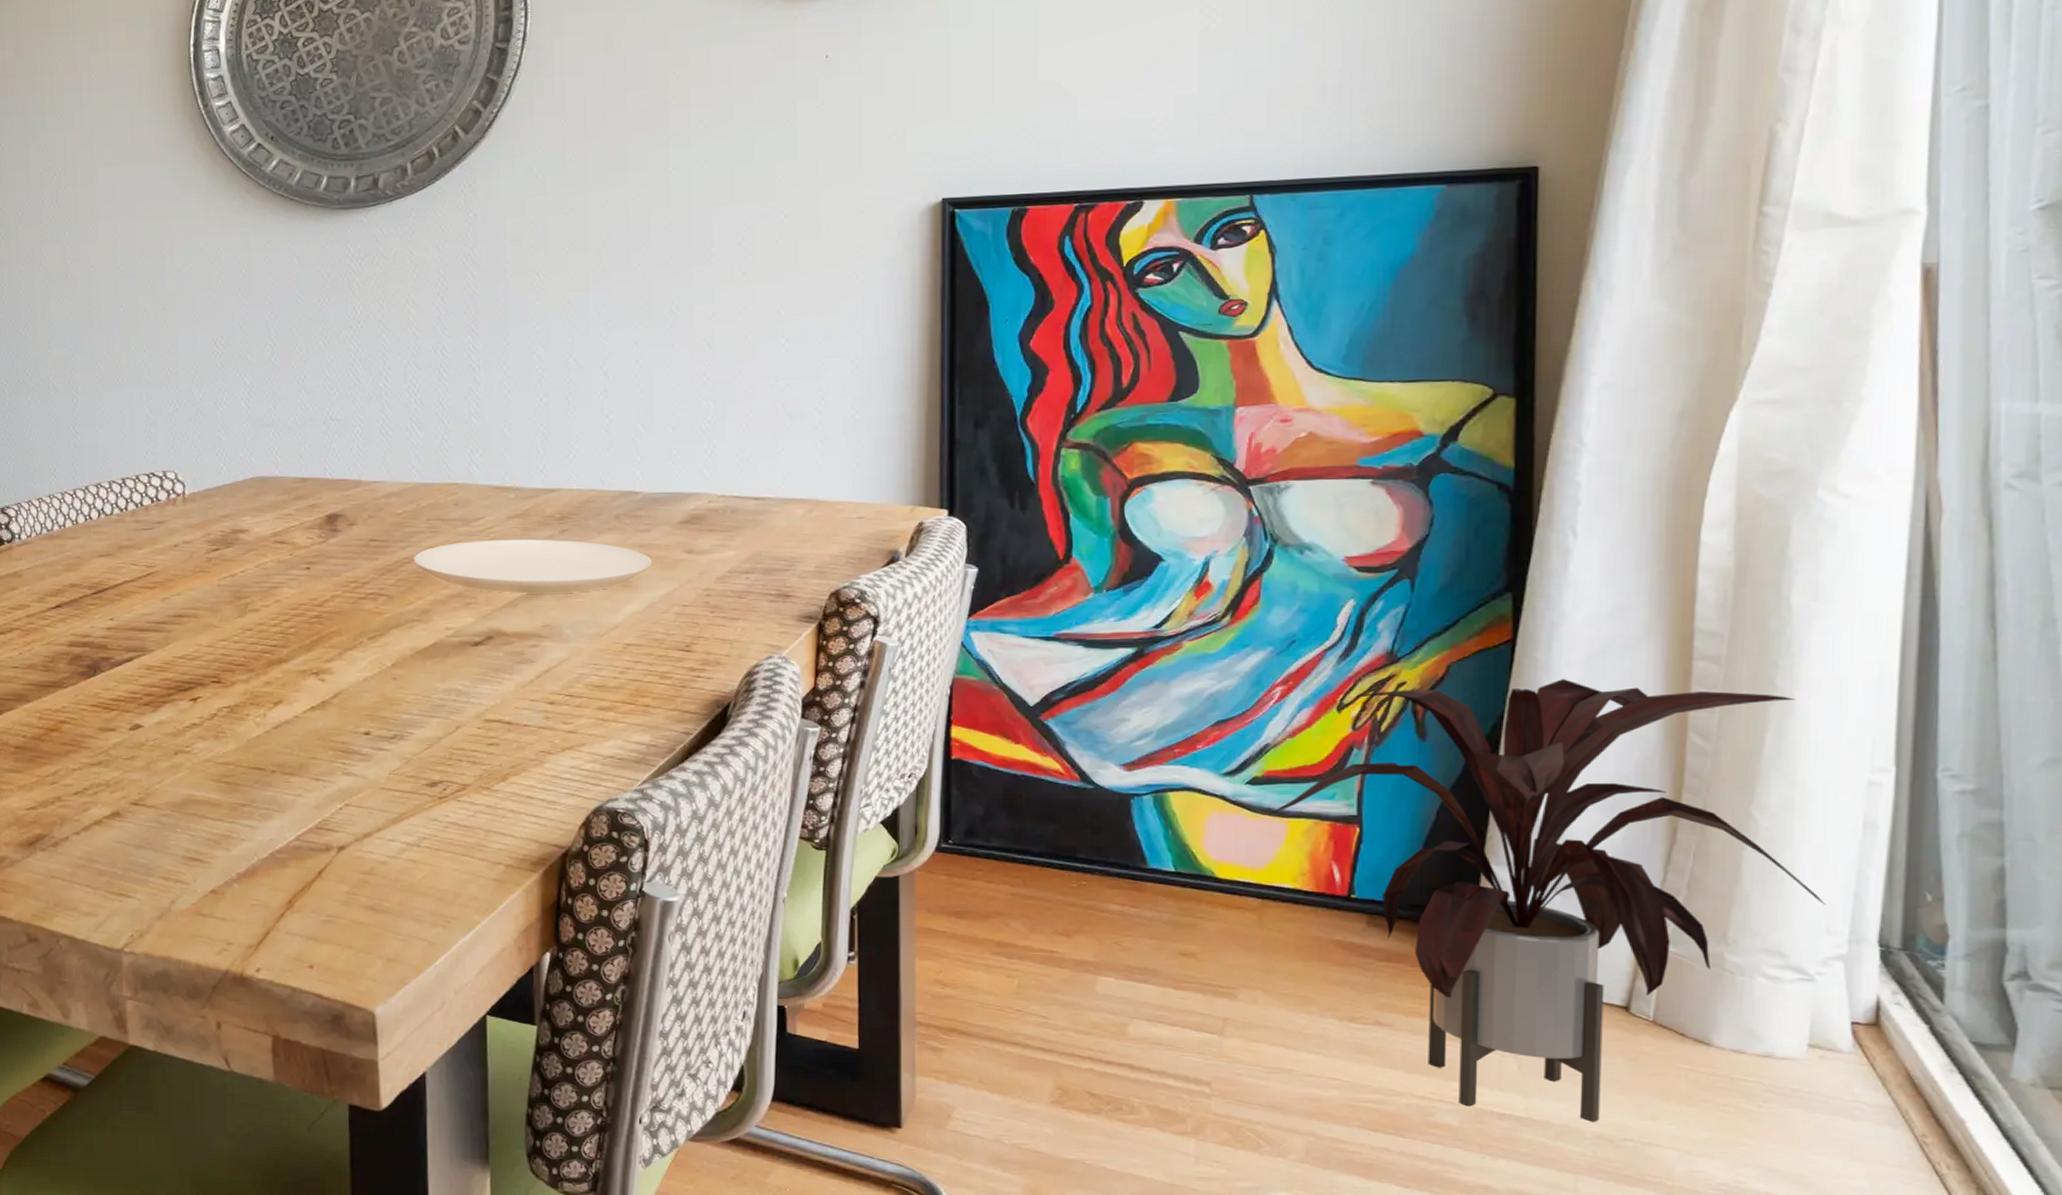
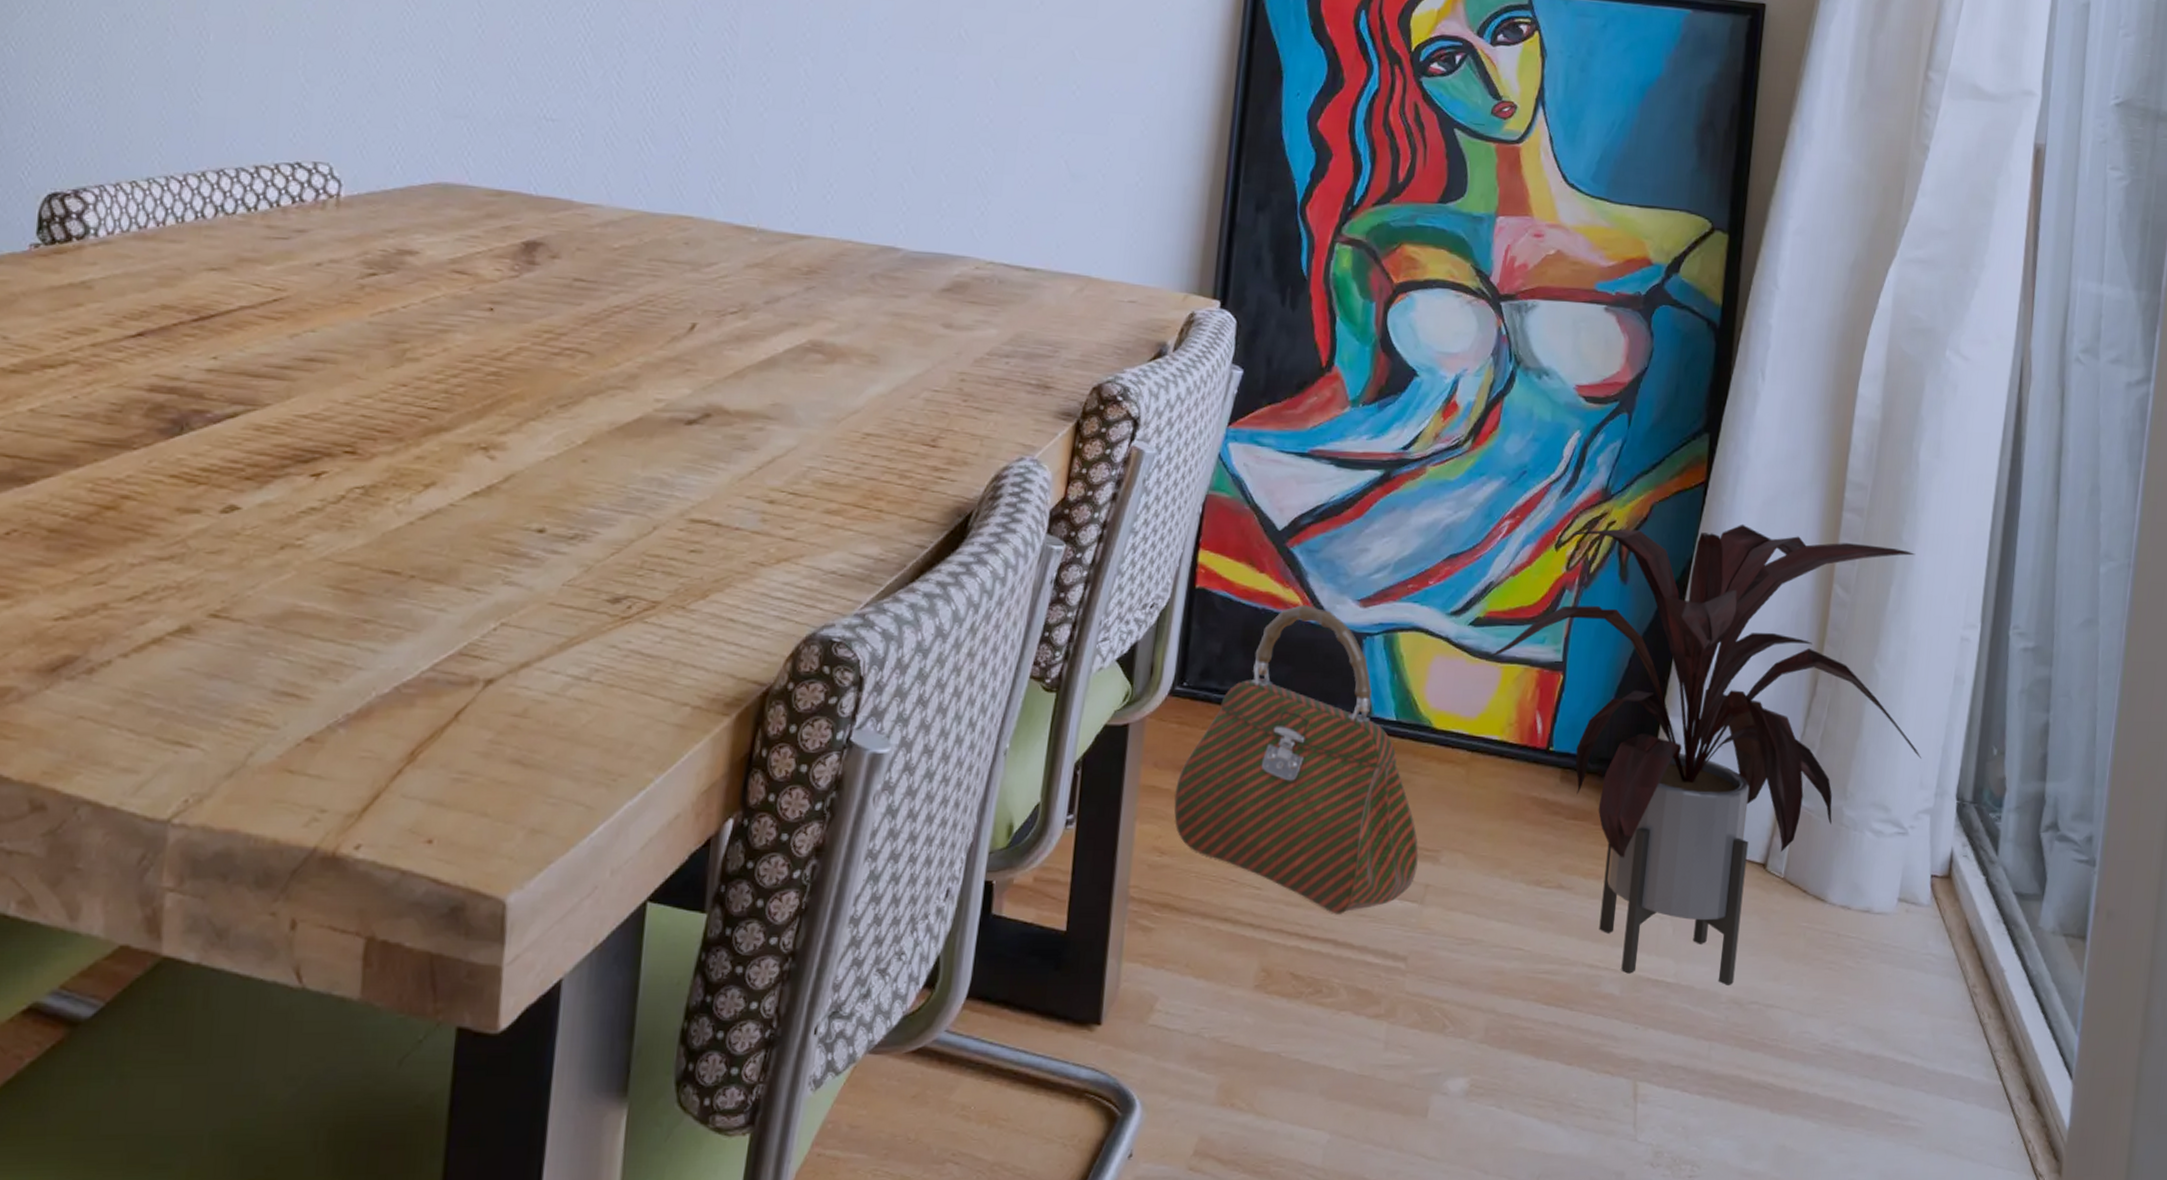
plate: present [414,539,653,594] -> none [626,291,906,367]
handbag: none [951,771,1213,1042] -> present [1174,605,1419,914]

